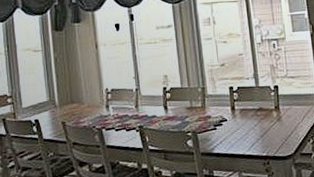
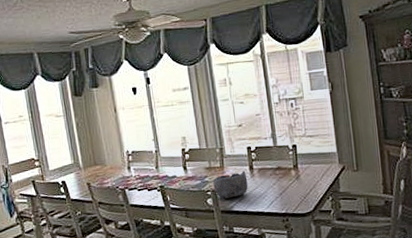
bowl: none [194,111,230,140] -> present [213,171,248,199]

